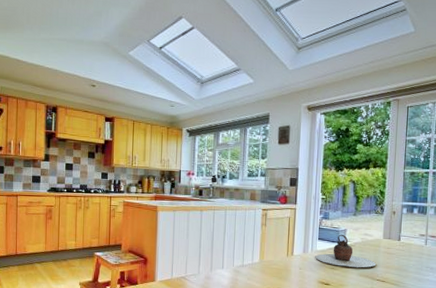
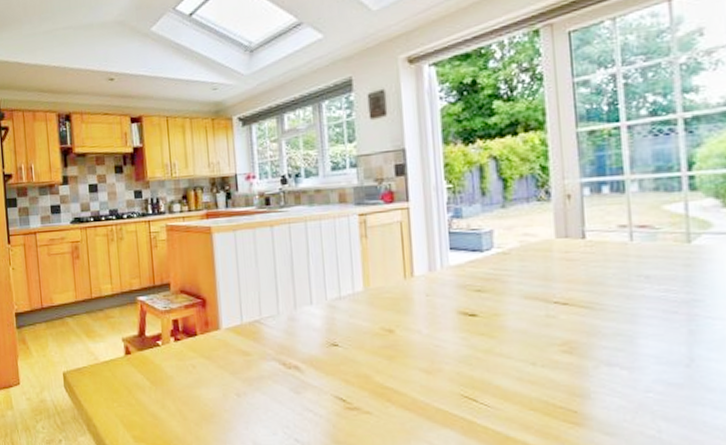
teapot: present [315,234,377,268] -> none [448,238,550,287]

